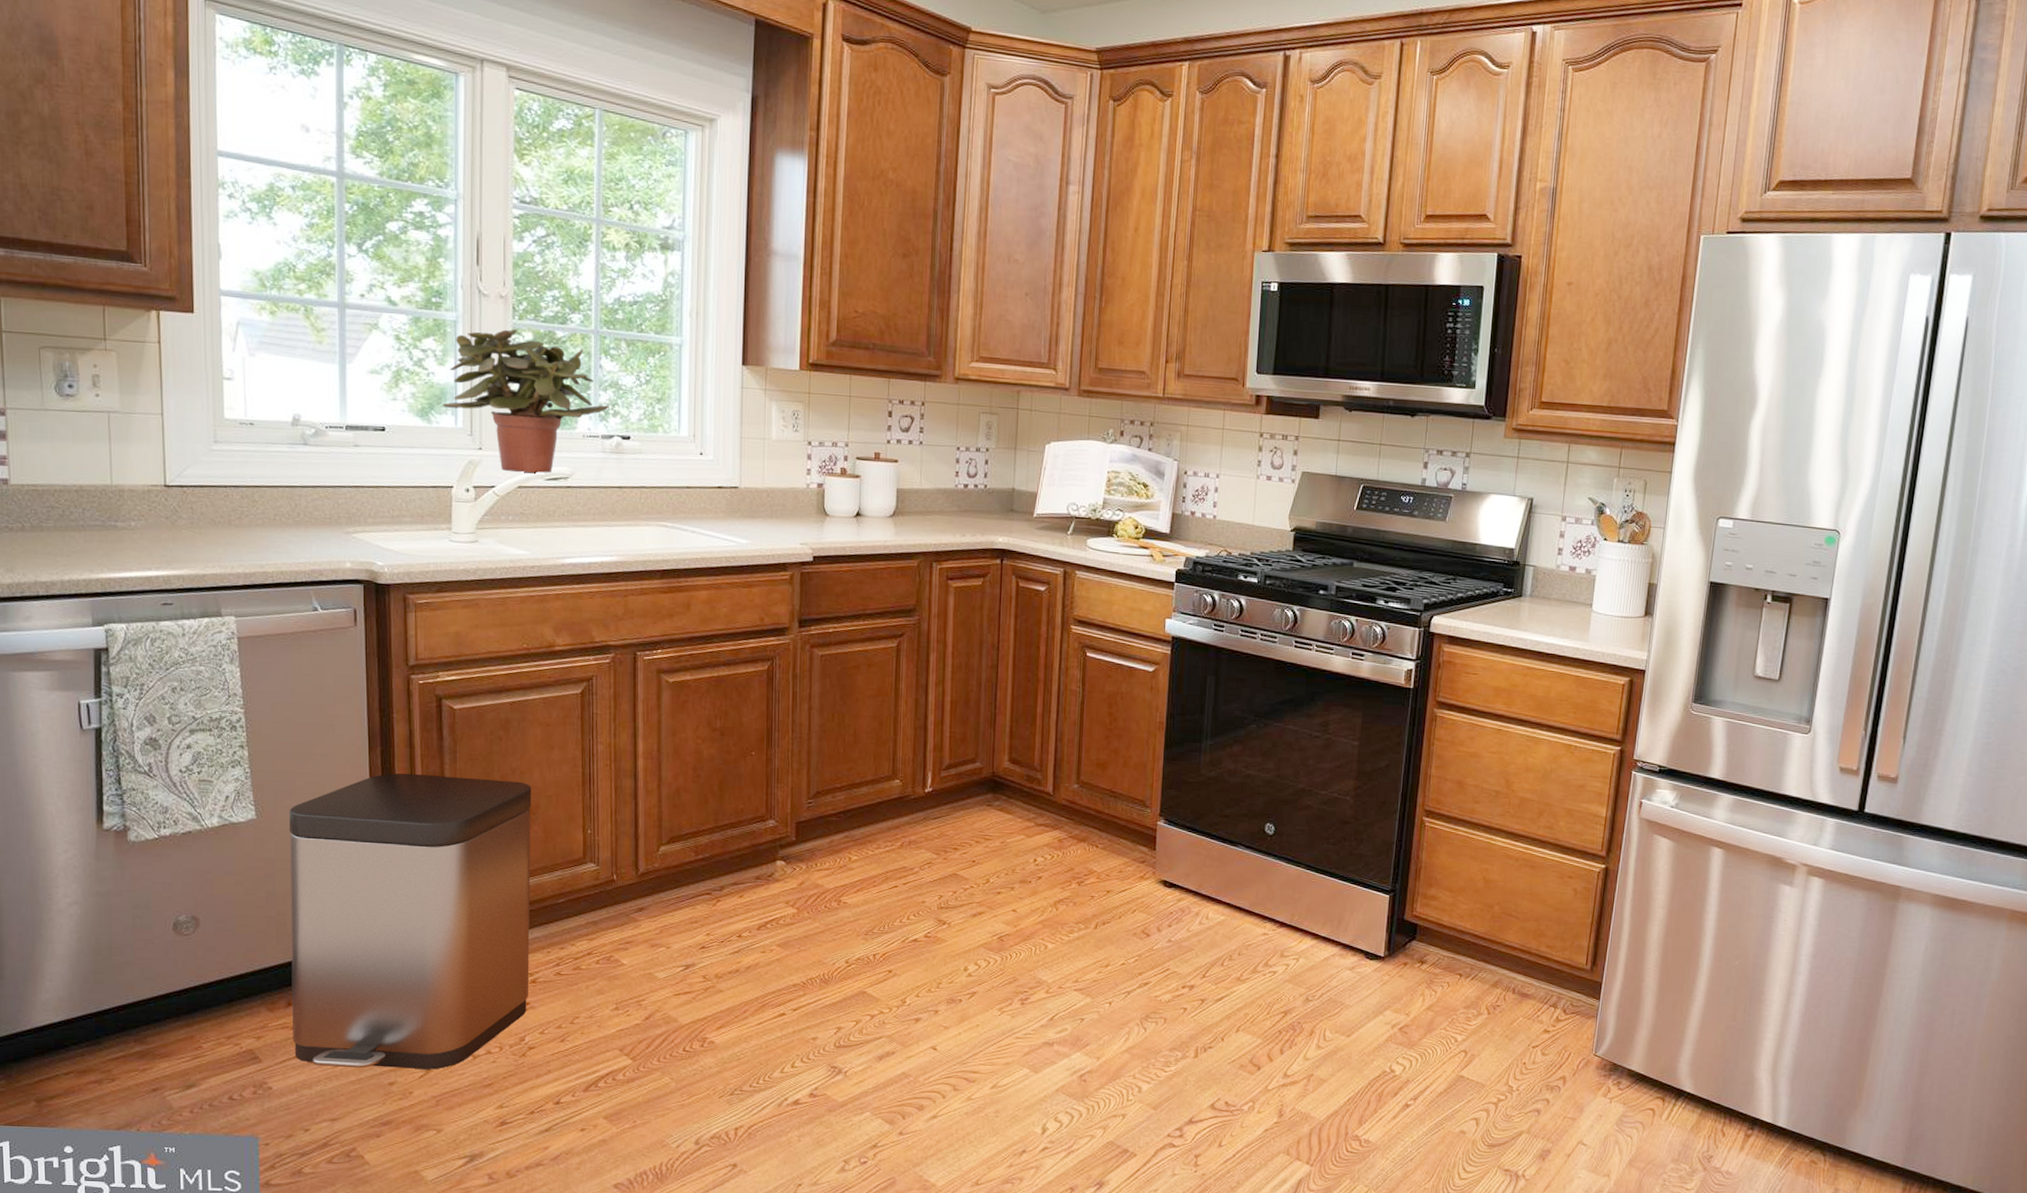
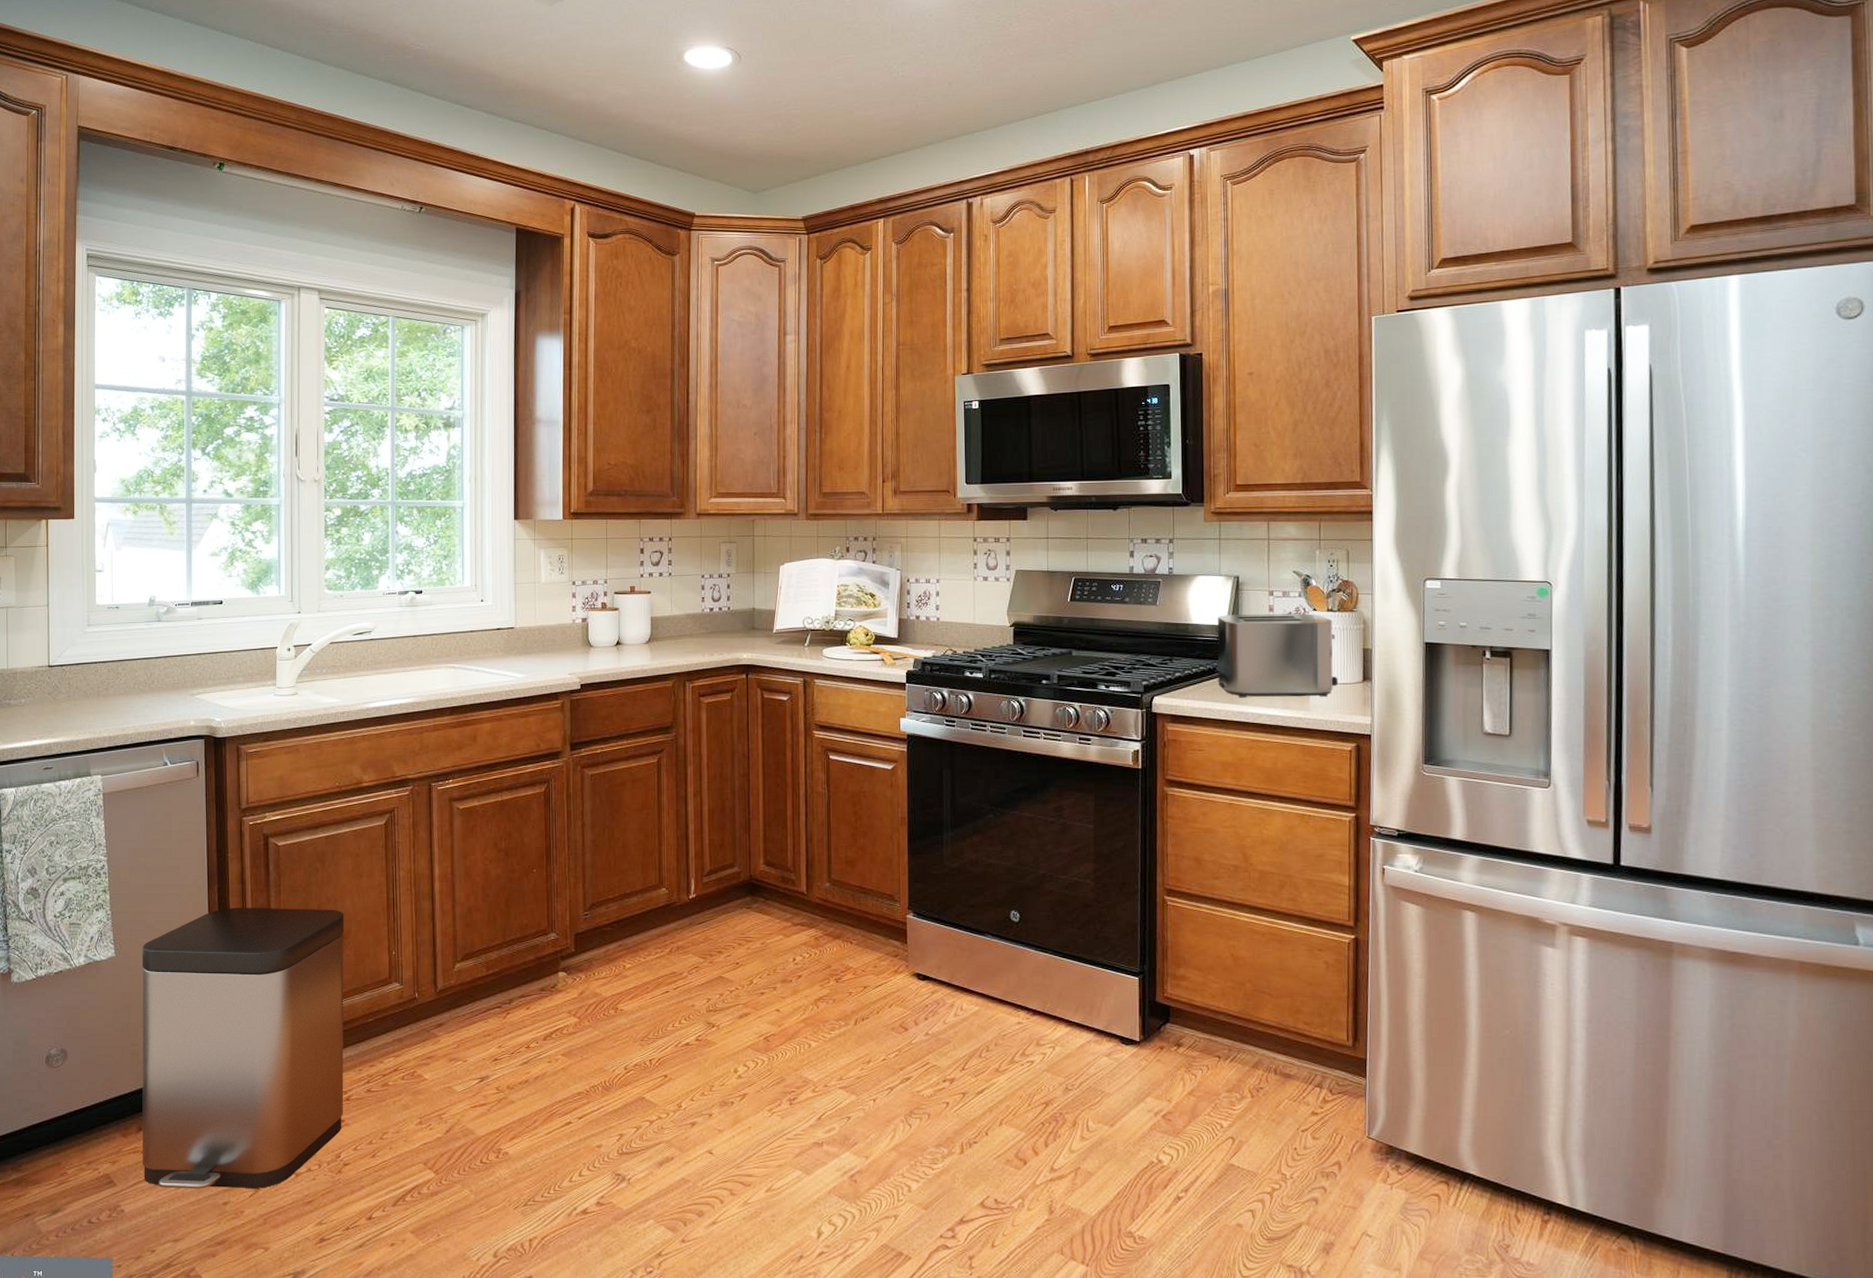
potted plant: present [442,328,609,474] -> none [268,507,404,631]
toaster: none [1499,537,1623,629] -> present [1217,613,1338,698]

